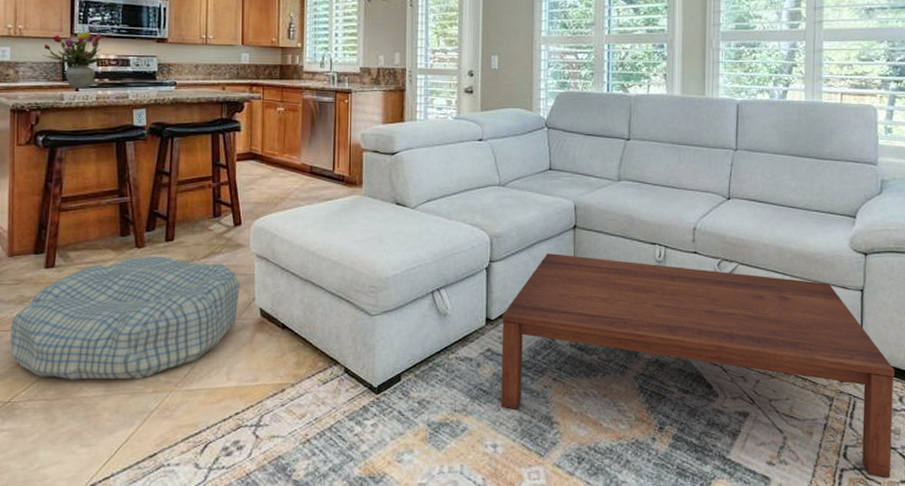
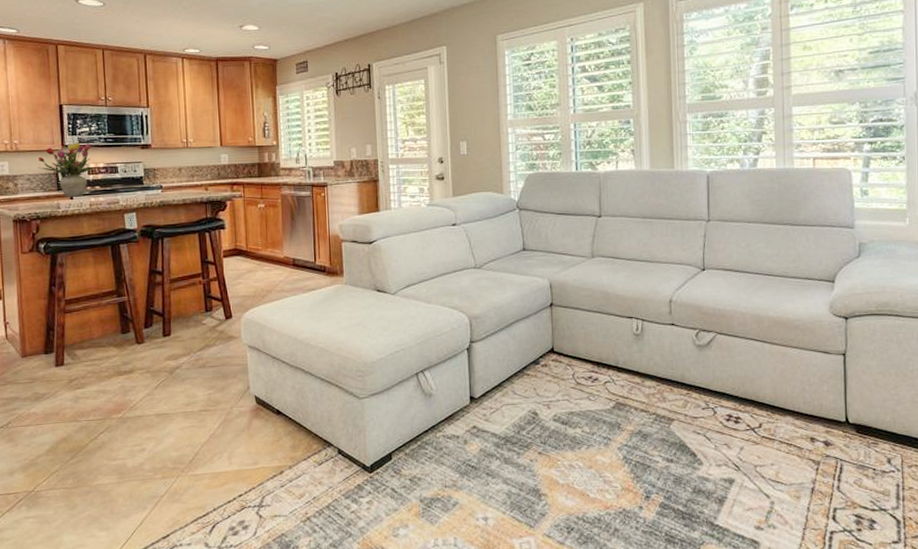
dog bed: present [10,255,240,380] -> none [28,350,235,469]
coffee table: present [501,253,895,479] -> none [485,331,882,540]

